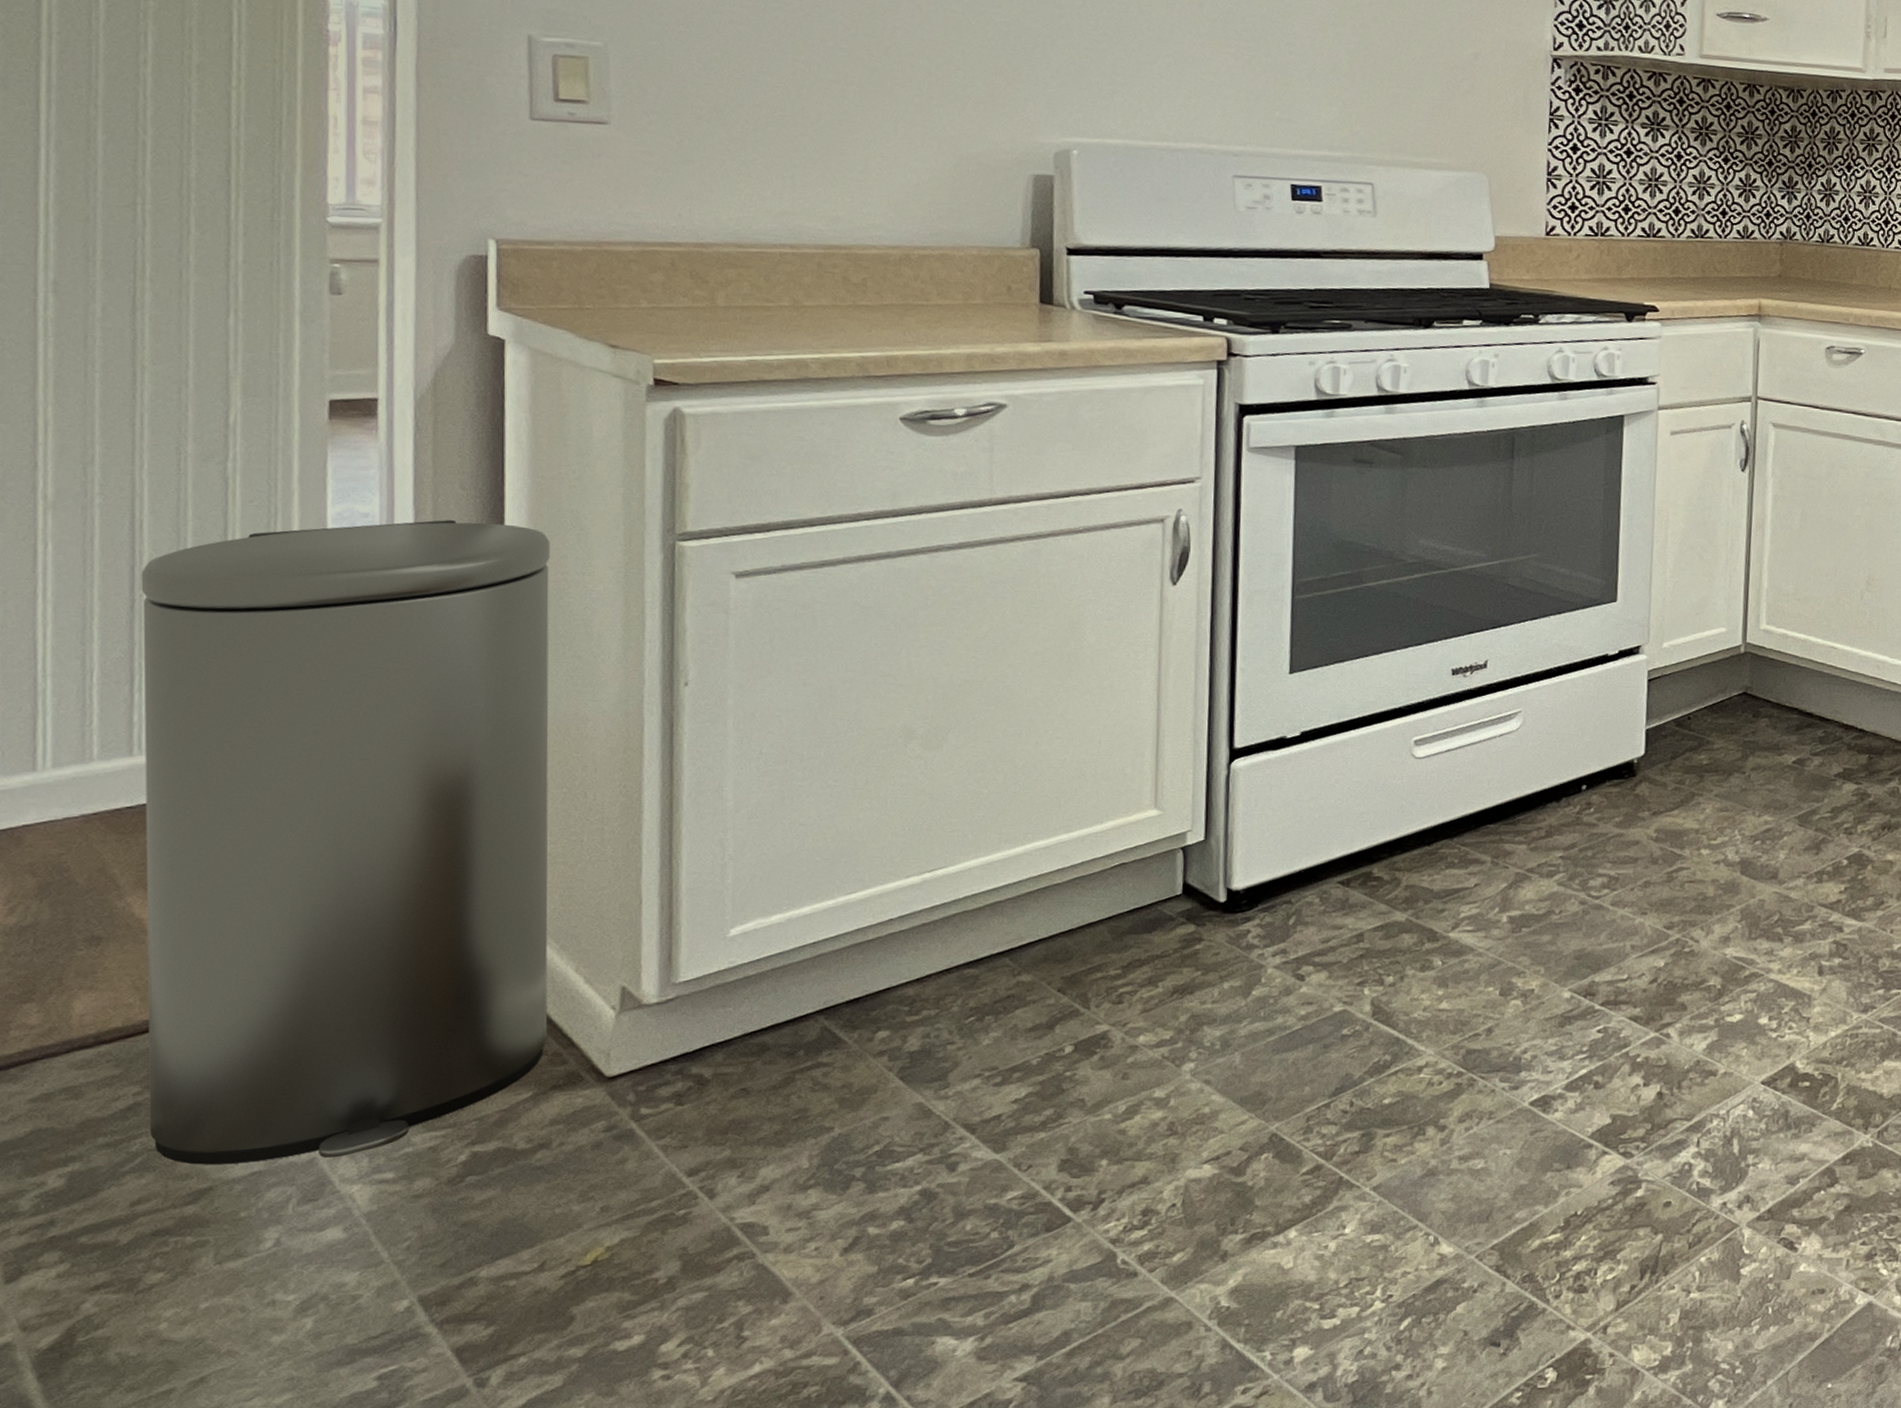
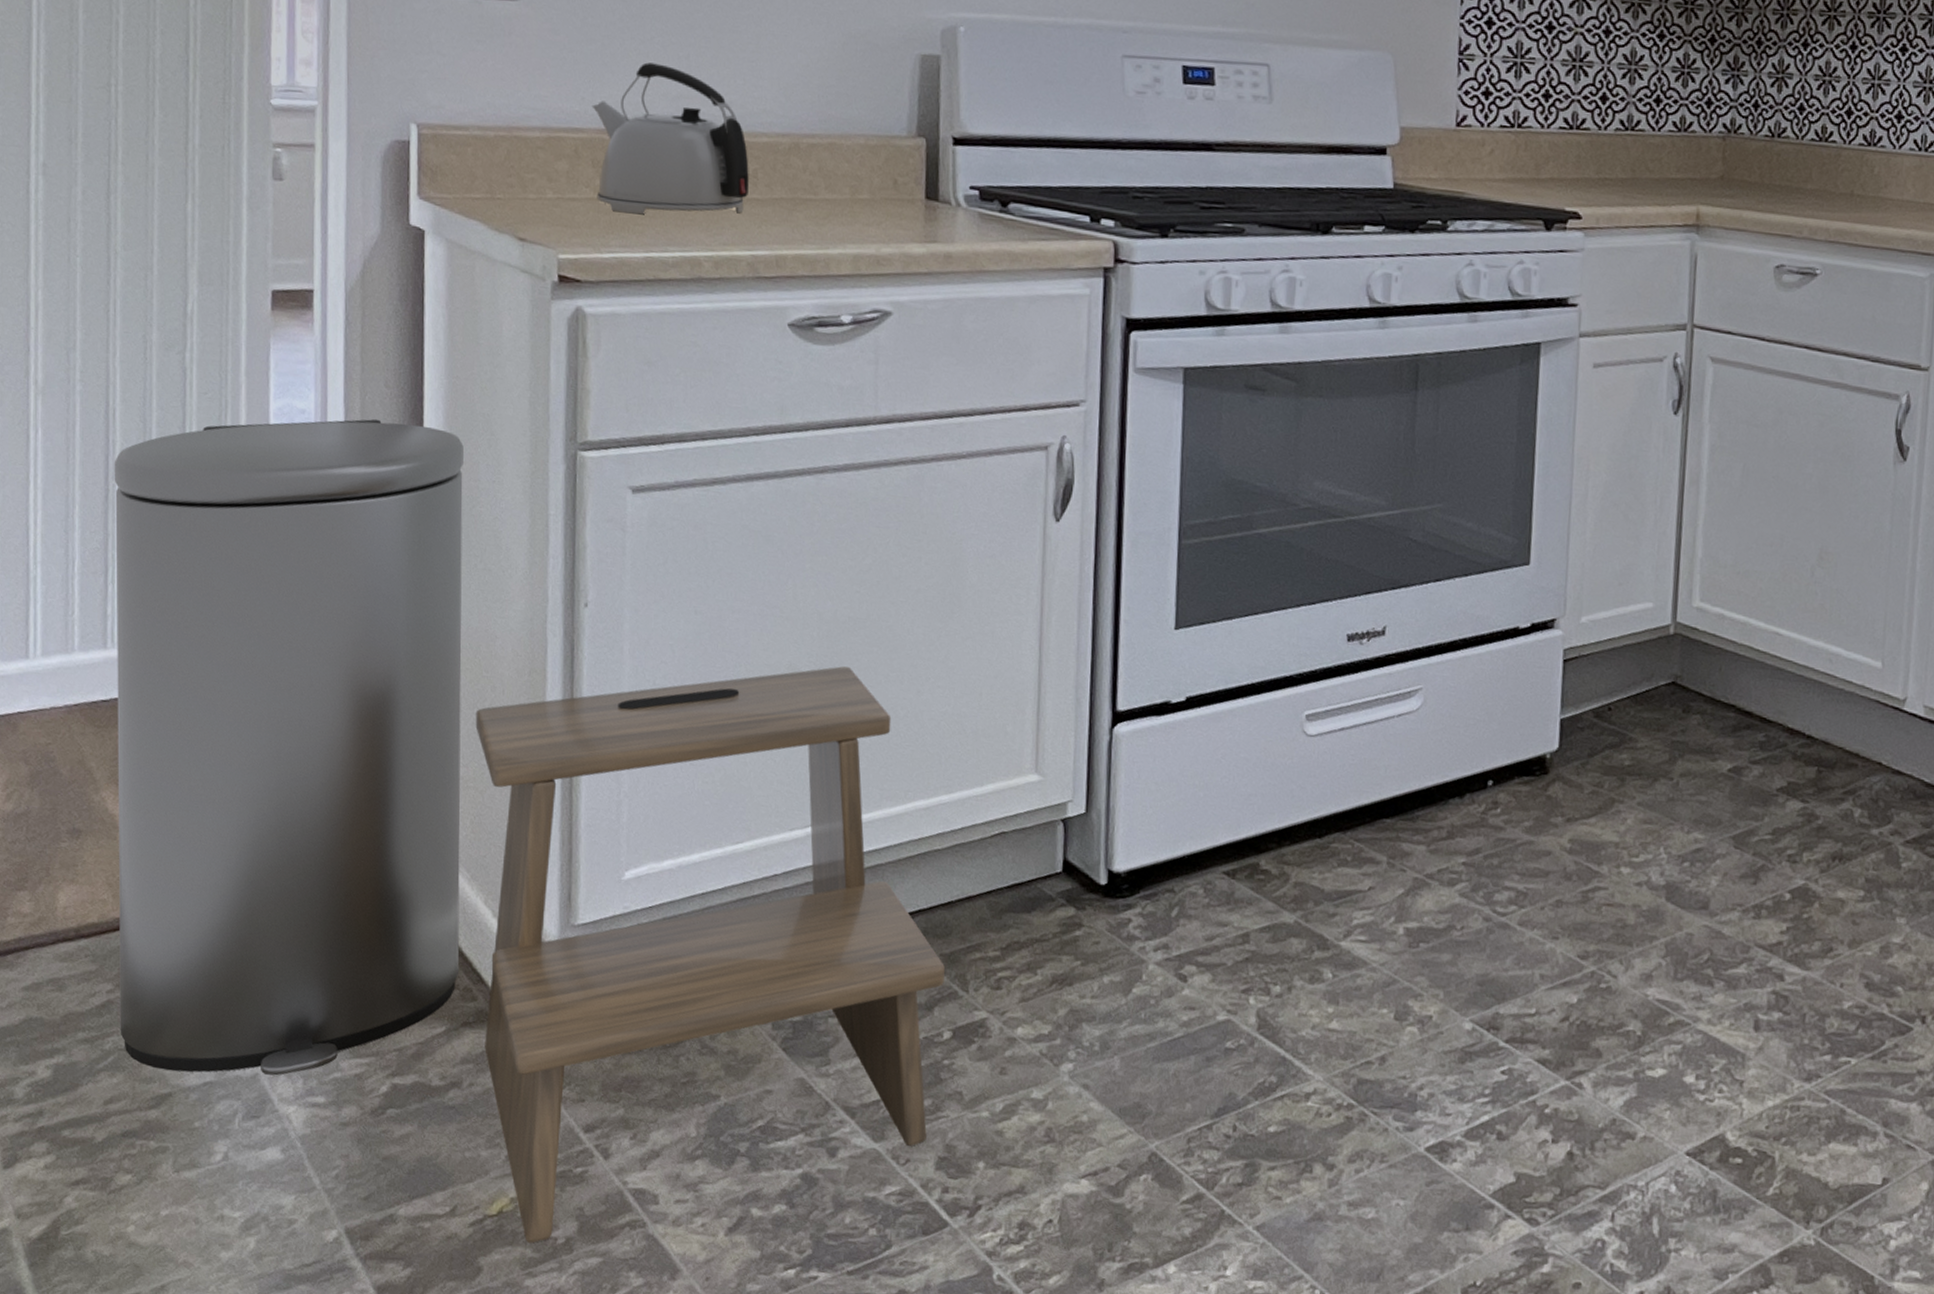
step stool: none [564,725,1066,1287] -> present [475,666,945,1243]
kettle: none [689,182,858,321] -> present [592,62,749,214]

